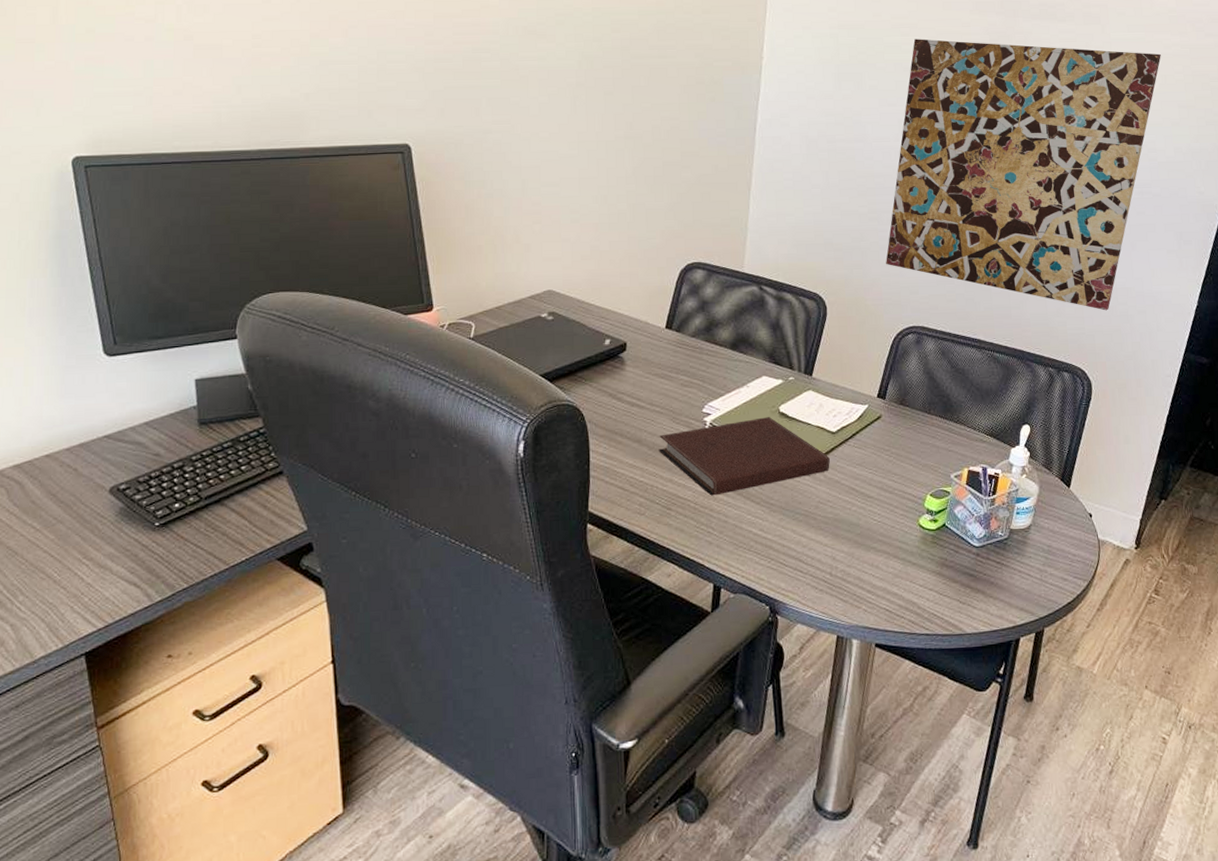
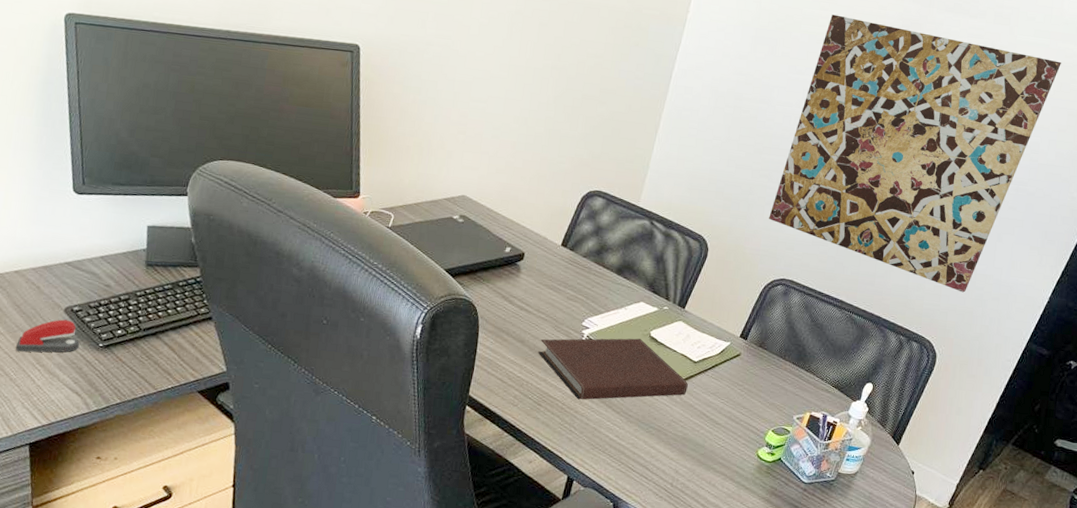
stapler: none [56,501,132,548] -> present [15,319,80,353]

